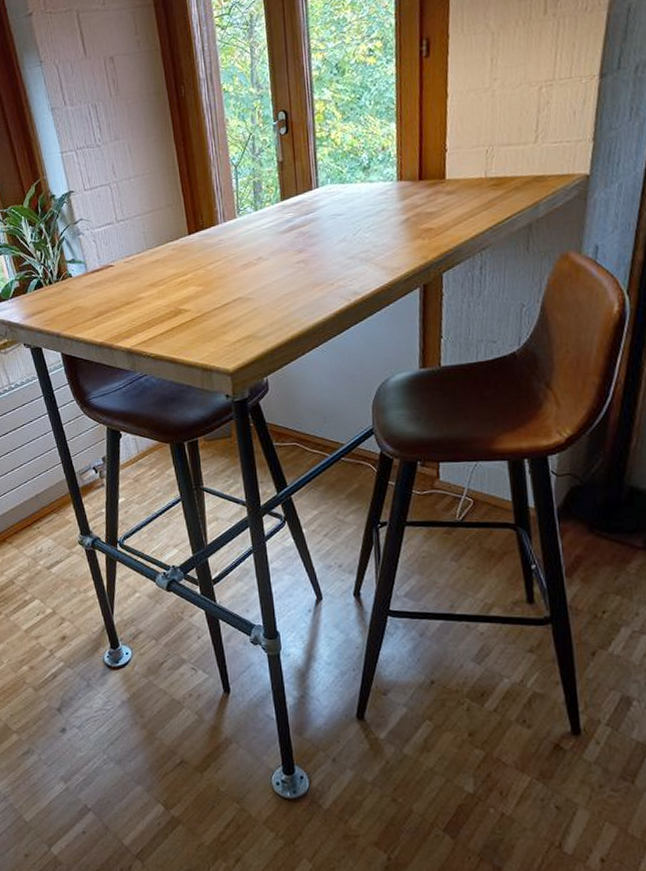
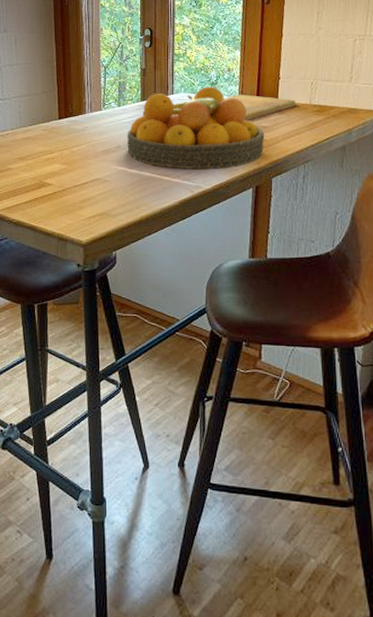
fruit bowl: none [268,172,431,276] -> present [127,87,265,170]
cutting board: none [378,174,468,207] -> present [223,94,296,120]

